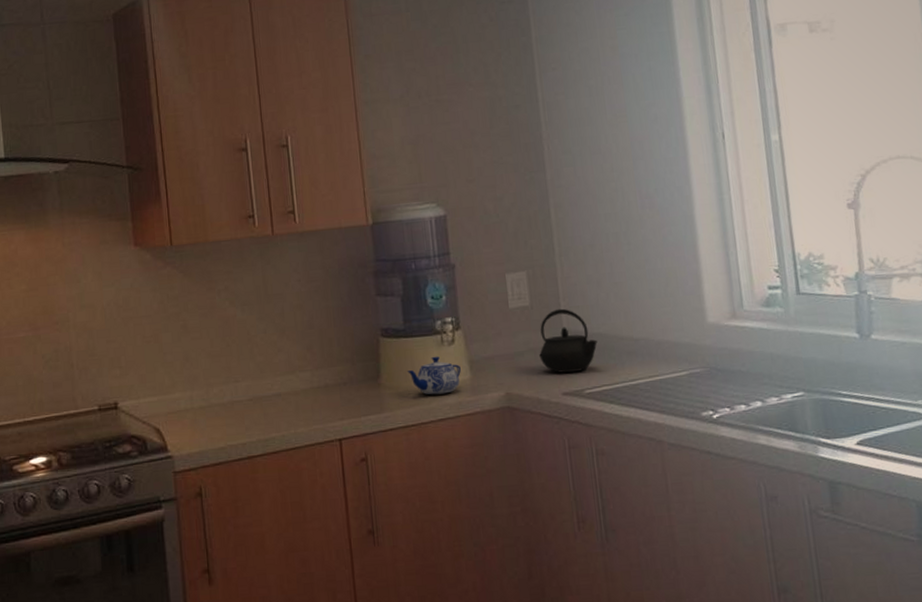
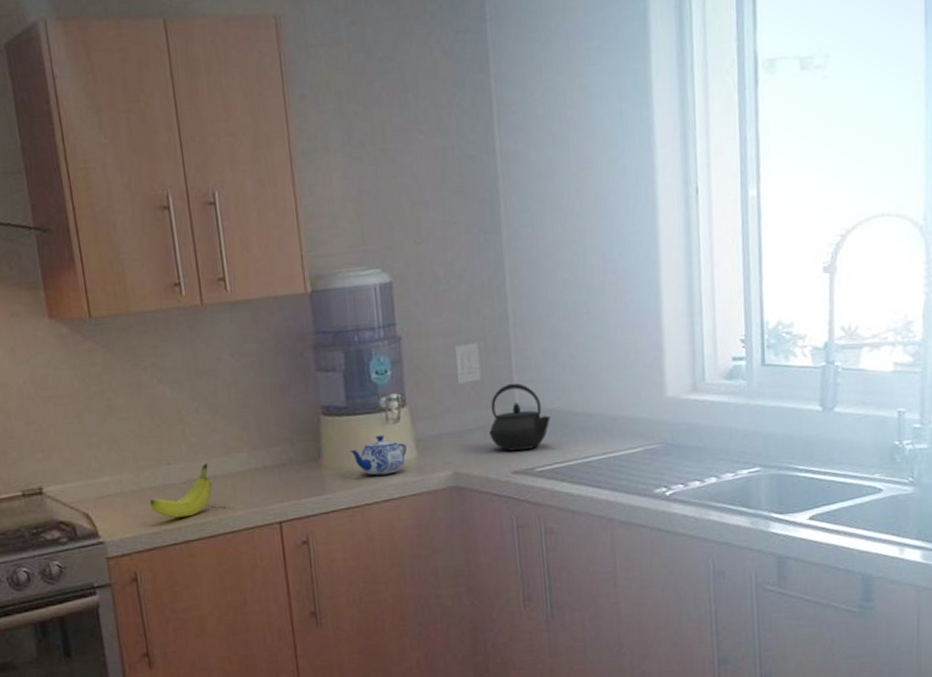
fruit: none [217,381,276,434] -> present [149,463,212,518]

